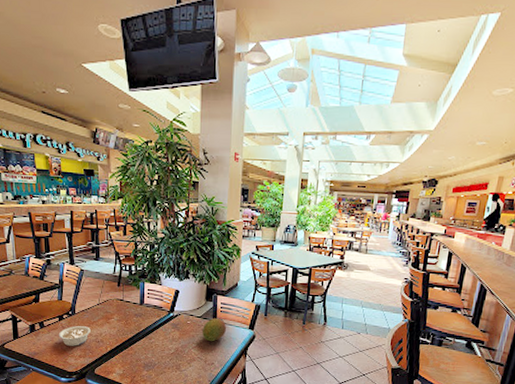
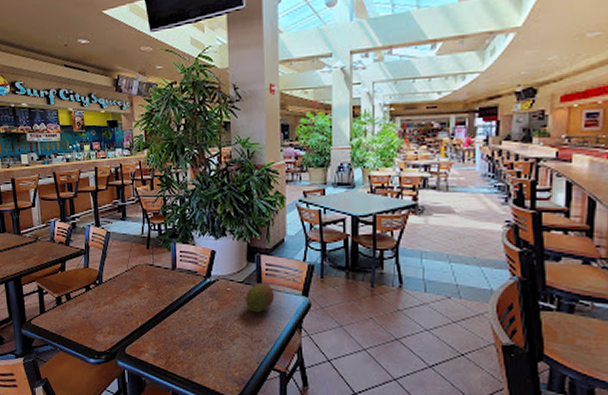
legume: present [58,326,91,346] -> none [85,297,120,321]

